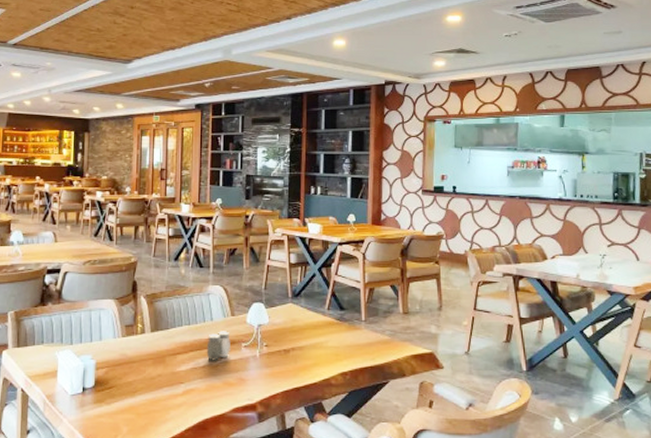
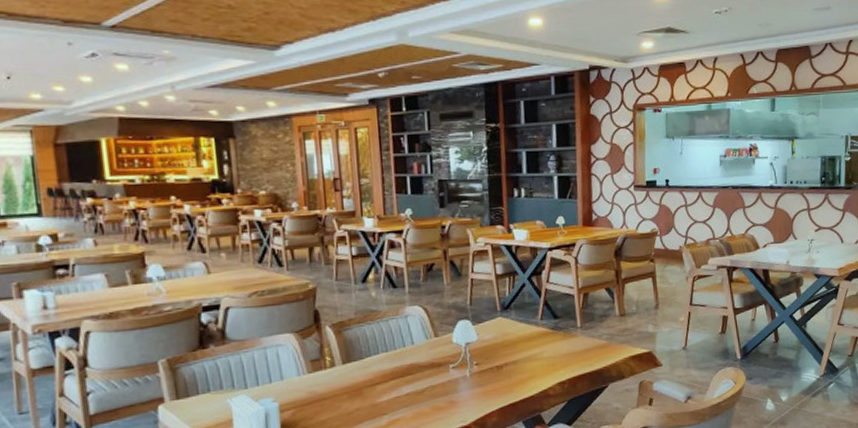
salt and pepper shaker: present [206,331,230,361] -> none [409,353,437,388]

